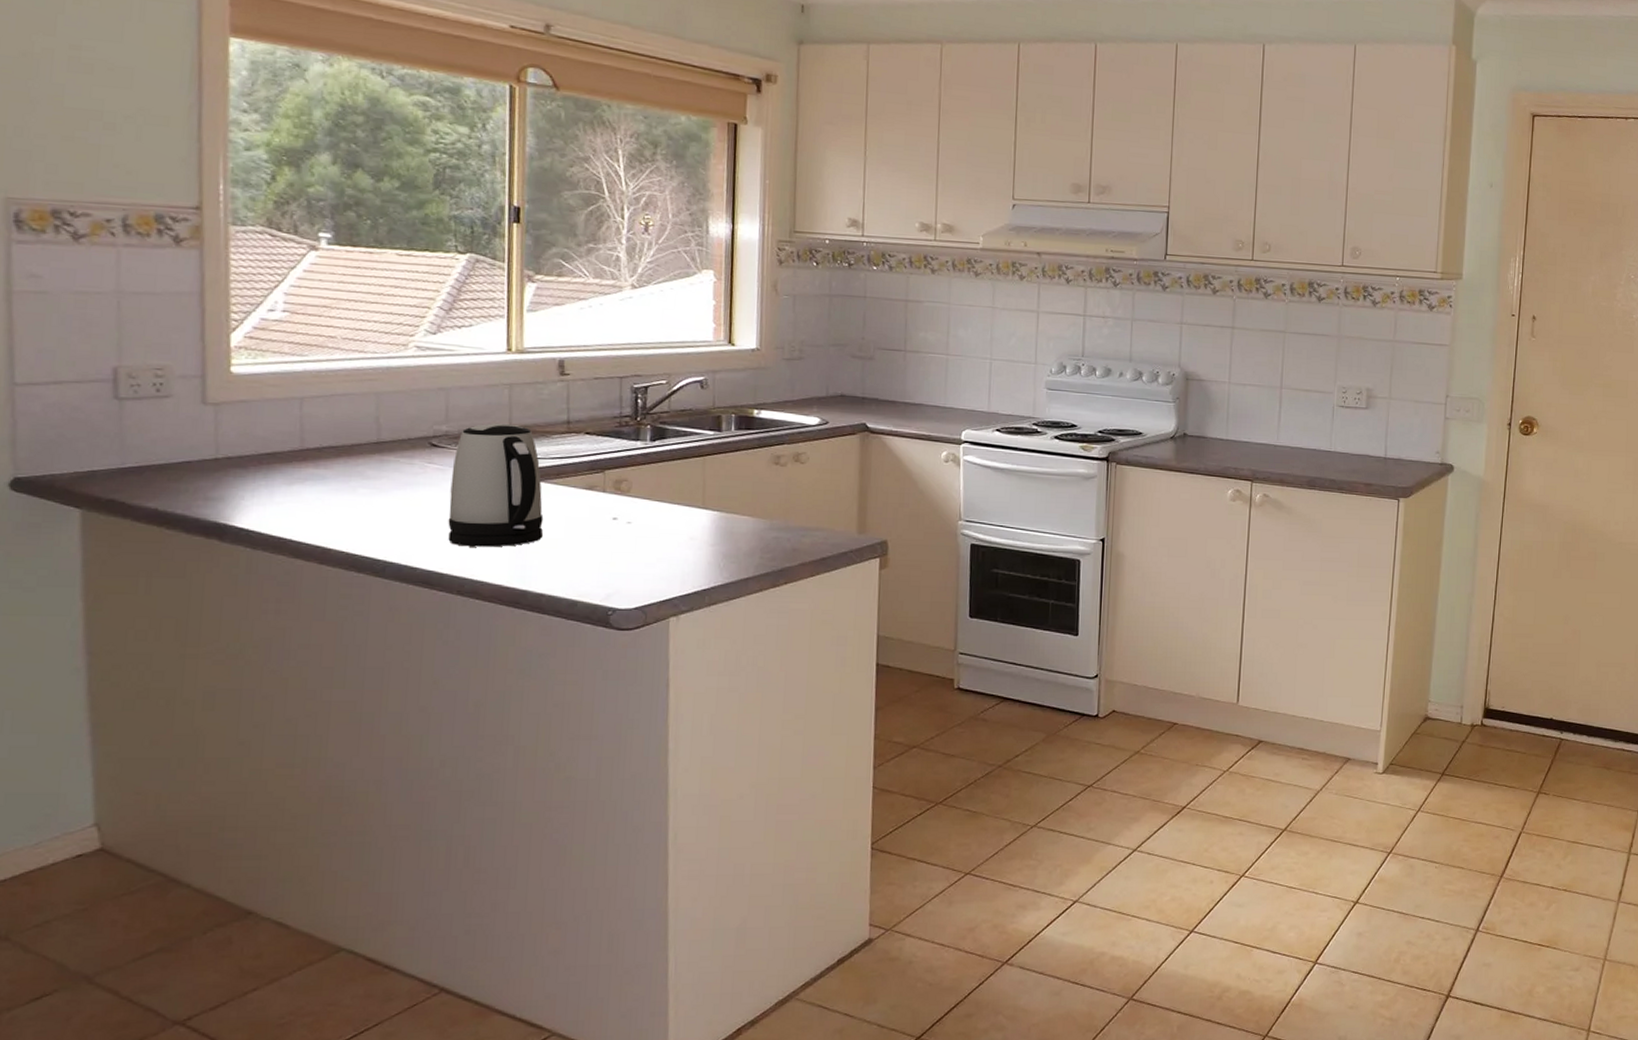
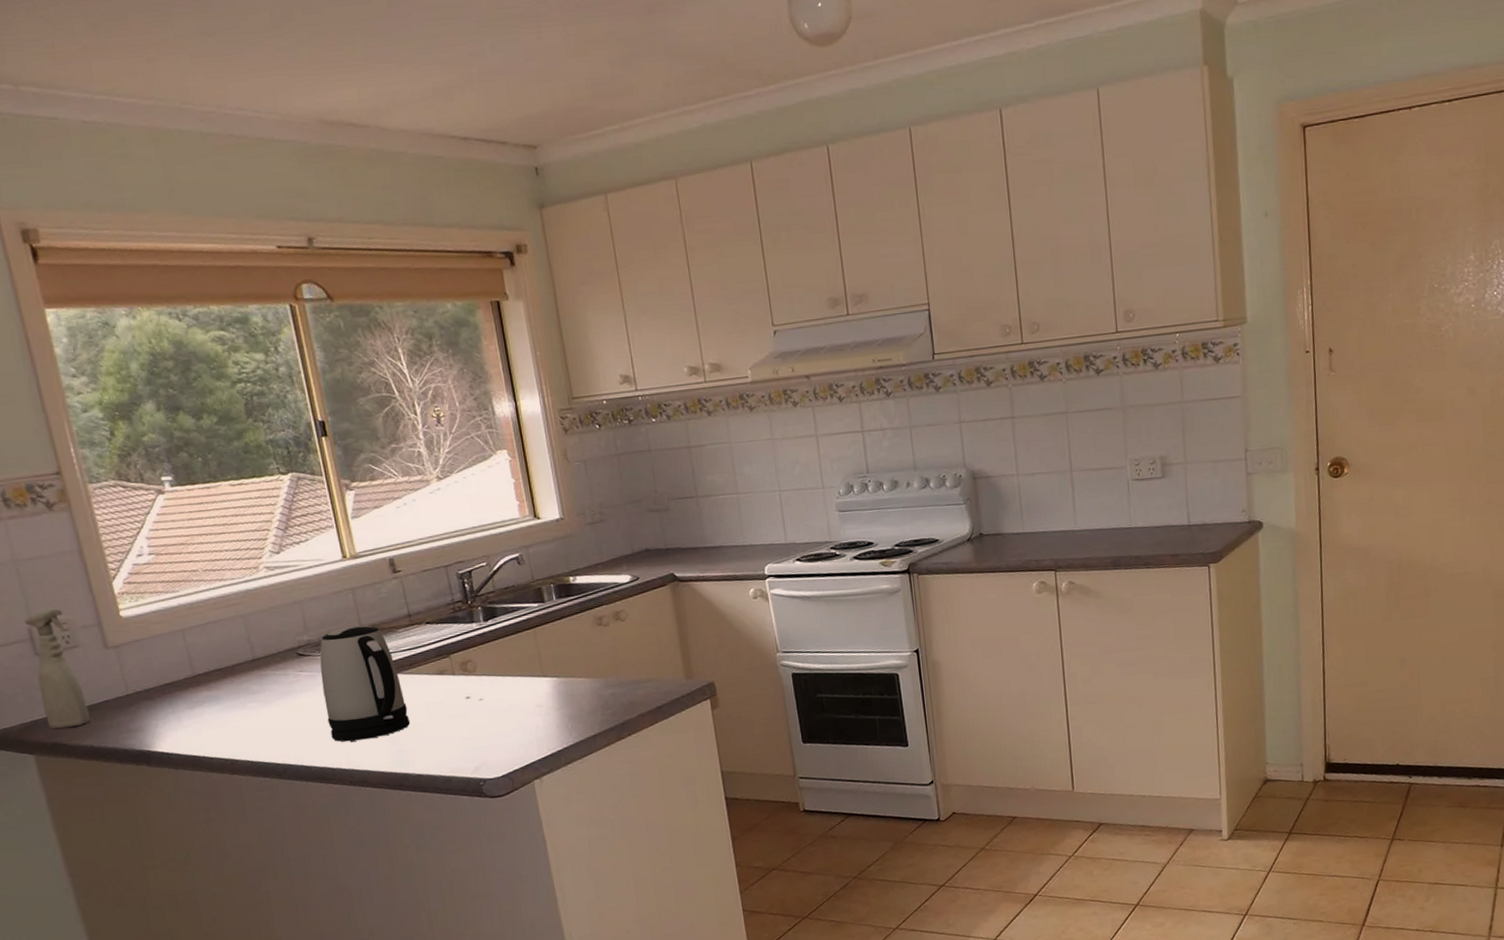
spray bottle: none [107,351,164,485] -> present [24,608,90,729]

